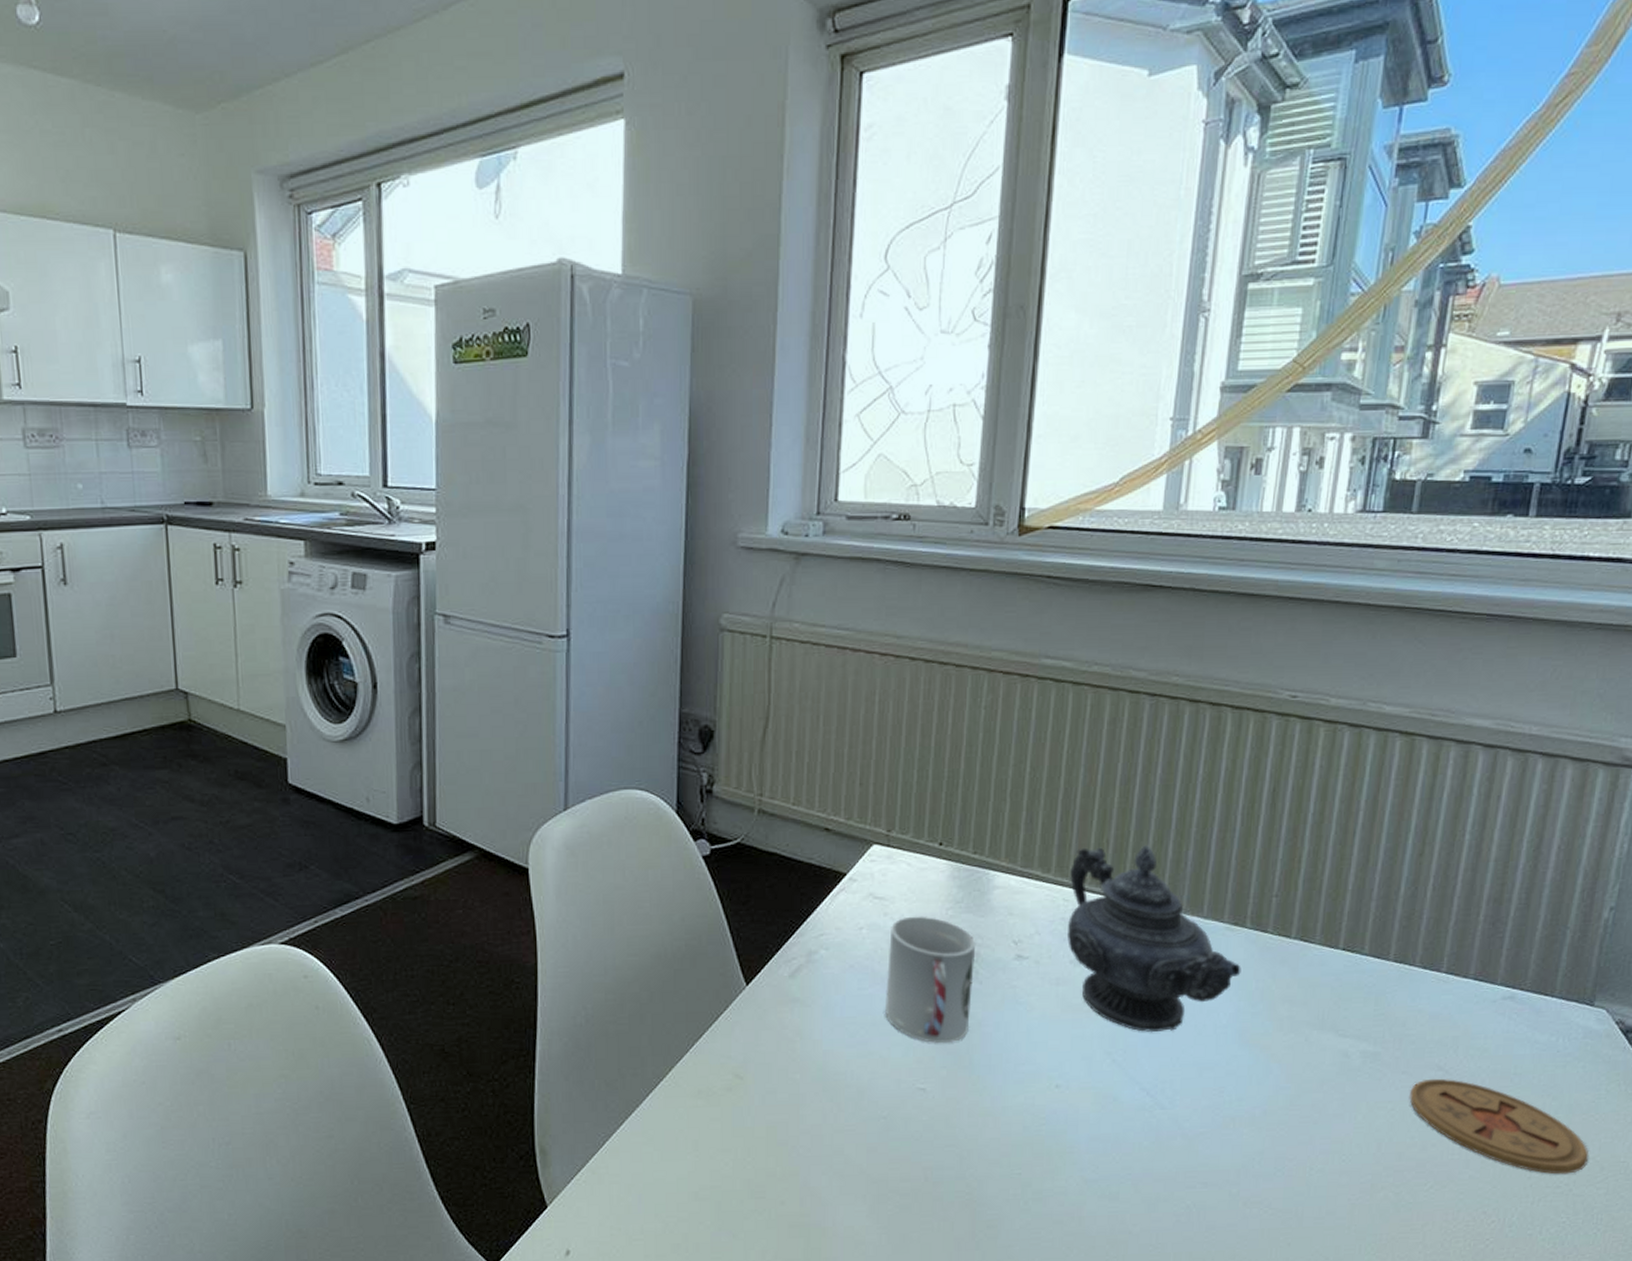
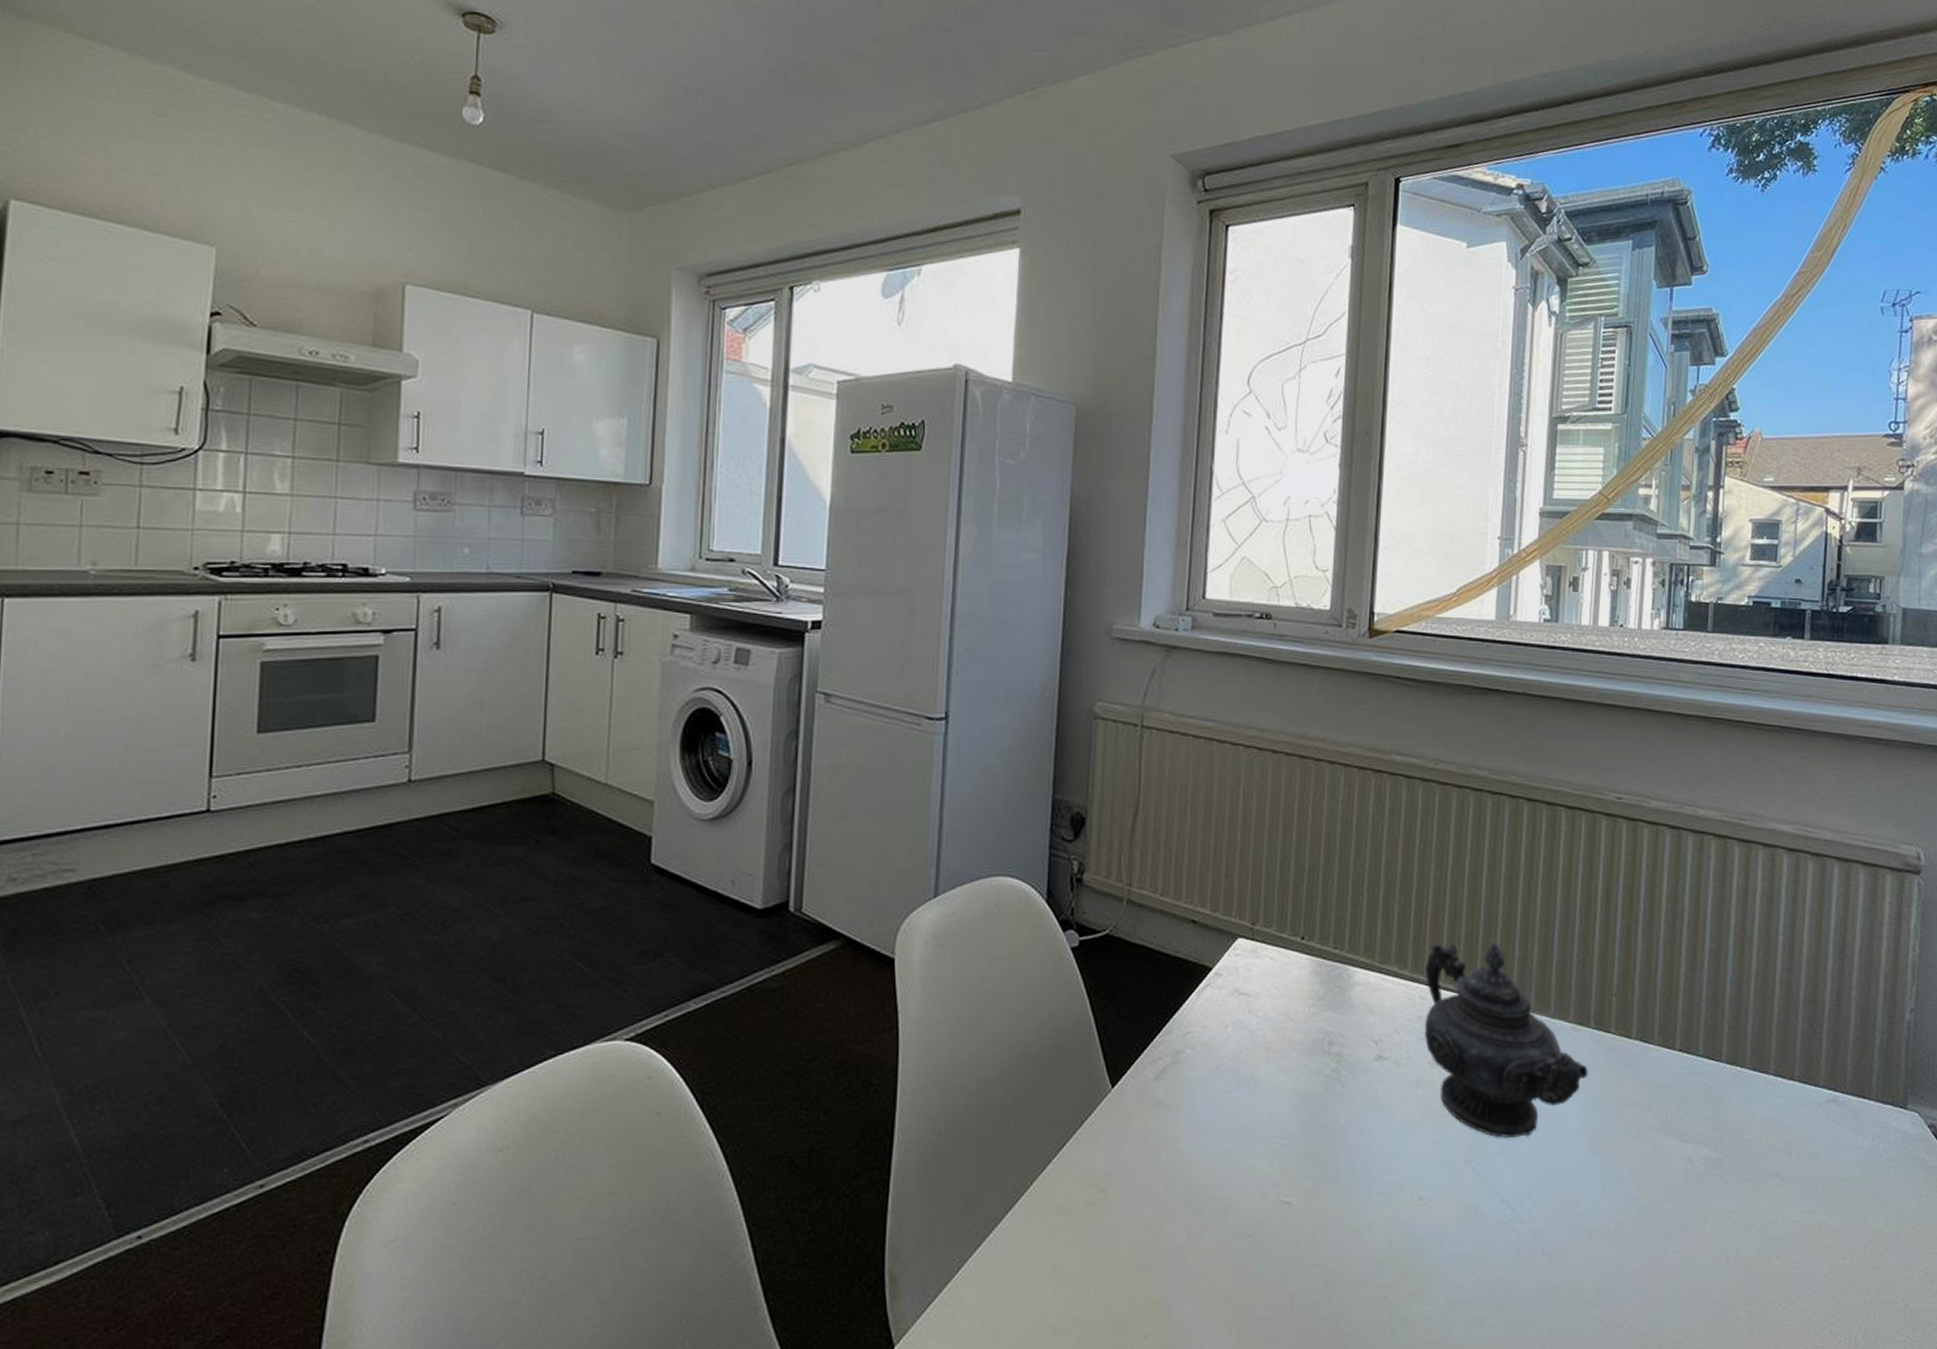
cup: present [885,916,976,1043] -> none [1250,1013,1338,1151]
coaster: present [1409,1078,1589,1175] -> none [1751,1186,1920,1288]

